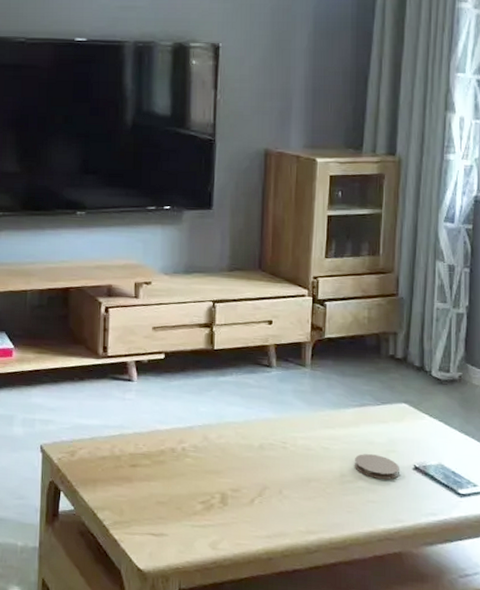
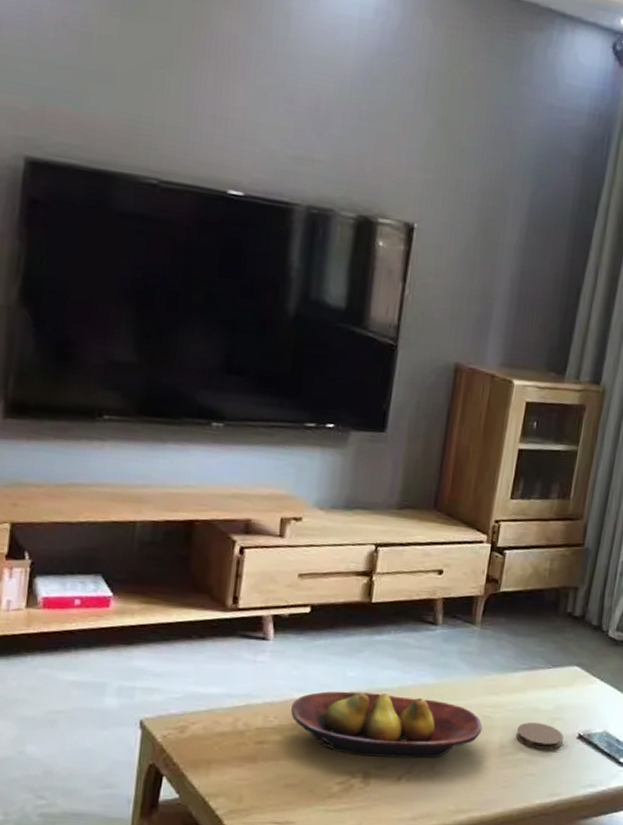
fruit bowl: none [156,424,322,484] -> present [291,691,483,759]

